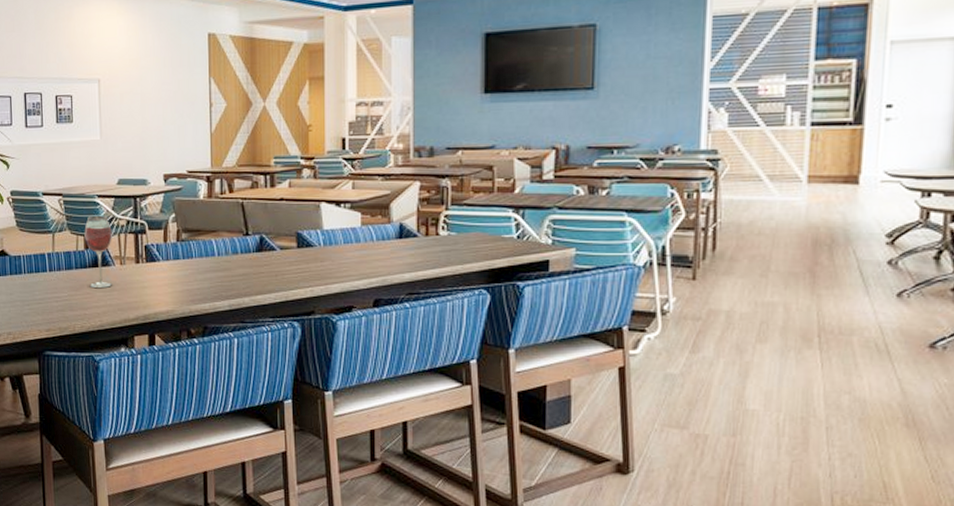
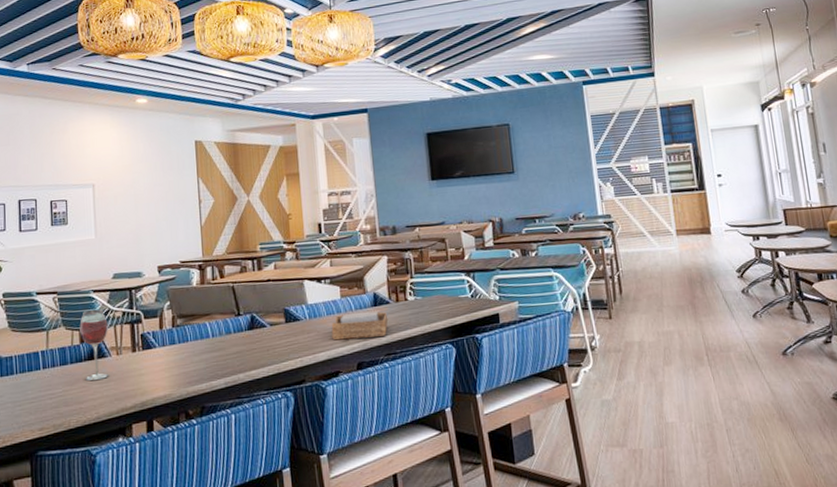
napkin holder: none [348,243,414,274] -> present [331,311,388,341]

